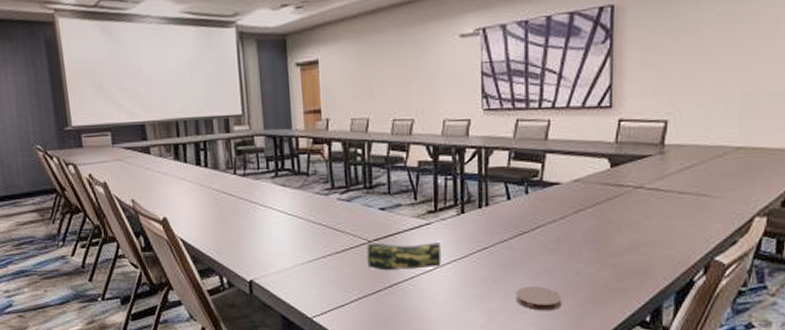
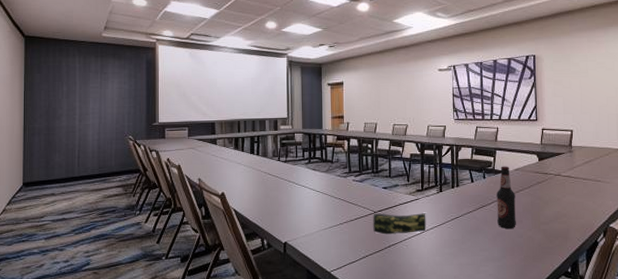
coaster: present [515,286,562,311] -> none [478,246,511,265]
bottle: none [544,175,572,264] -> present [497,166,516,229]

